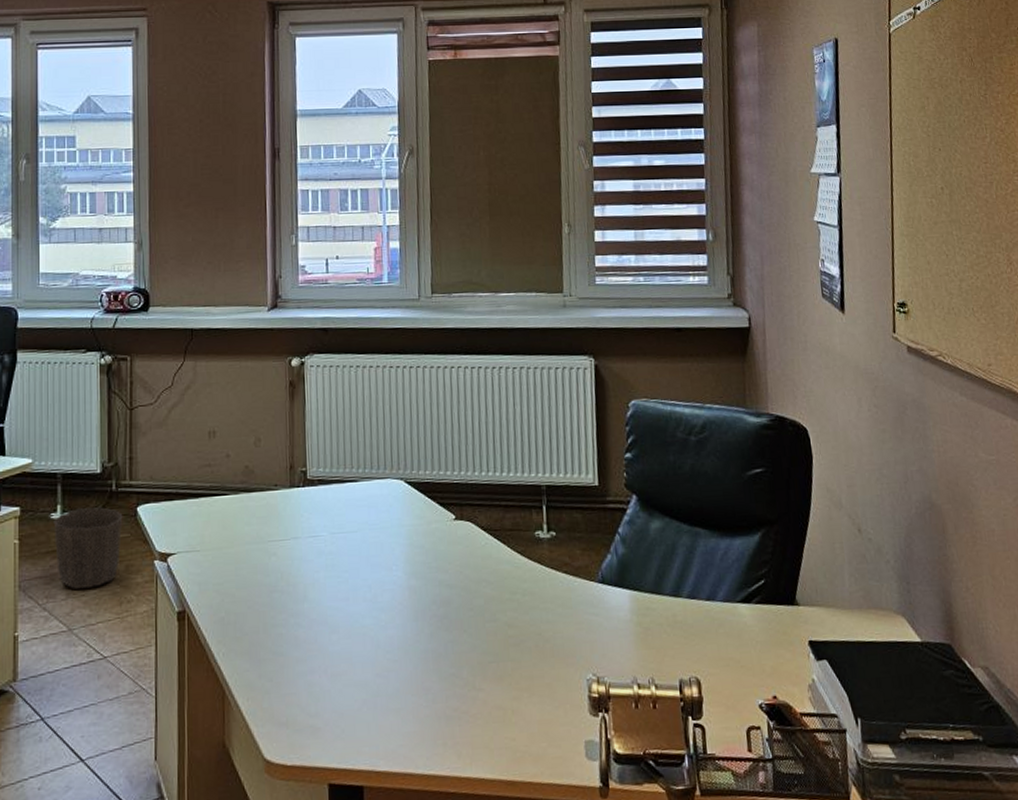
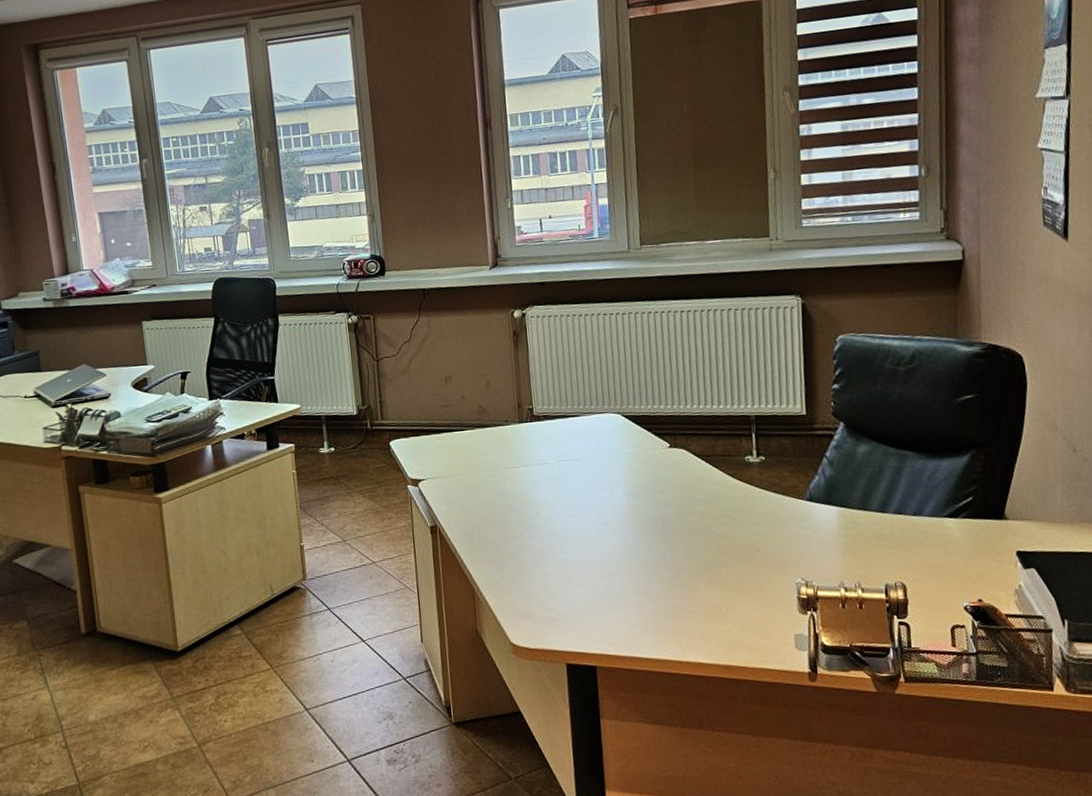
waste basket: present [53,507,123,589] -> none [322,442,379,509]

